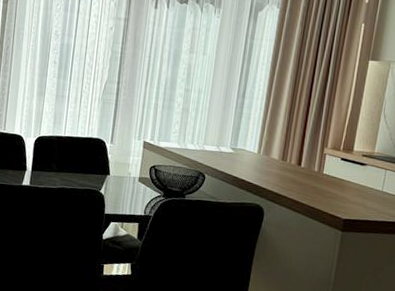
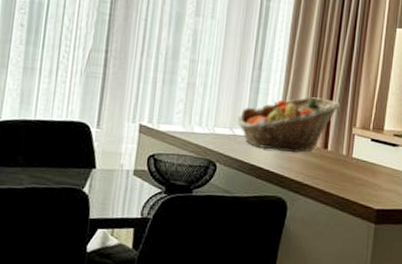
fruit basket: none [222,121,314,168] -> present [236,97,341,153]

